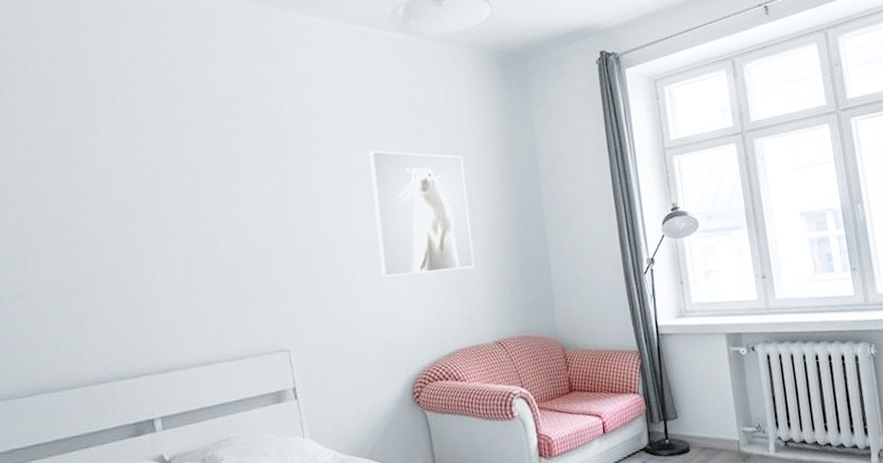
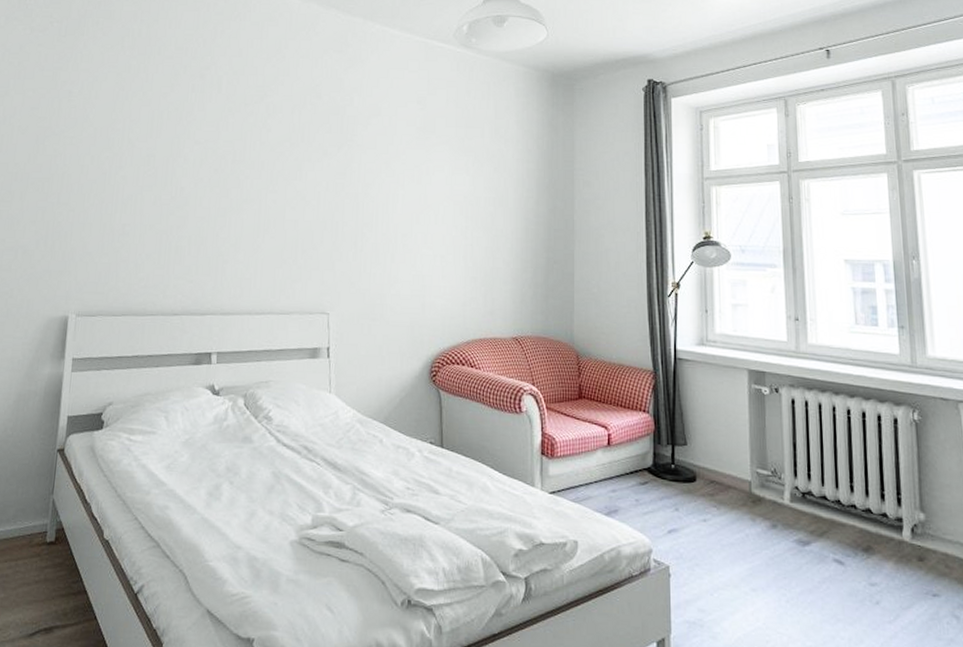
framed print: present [369,150,475,277] -> none [417,148,504,266]

